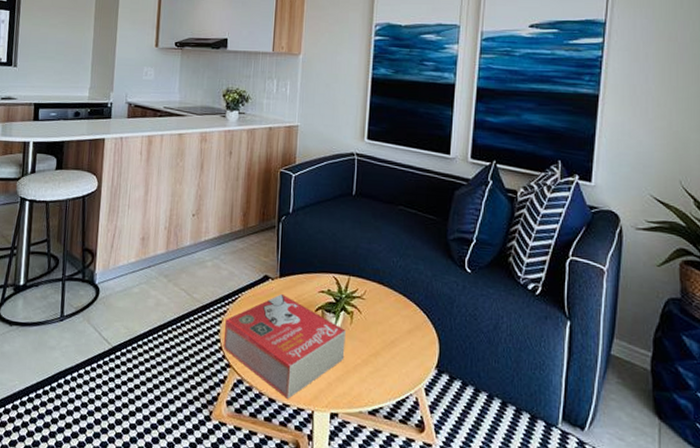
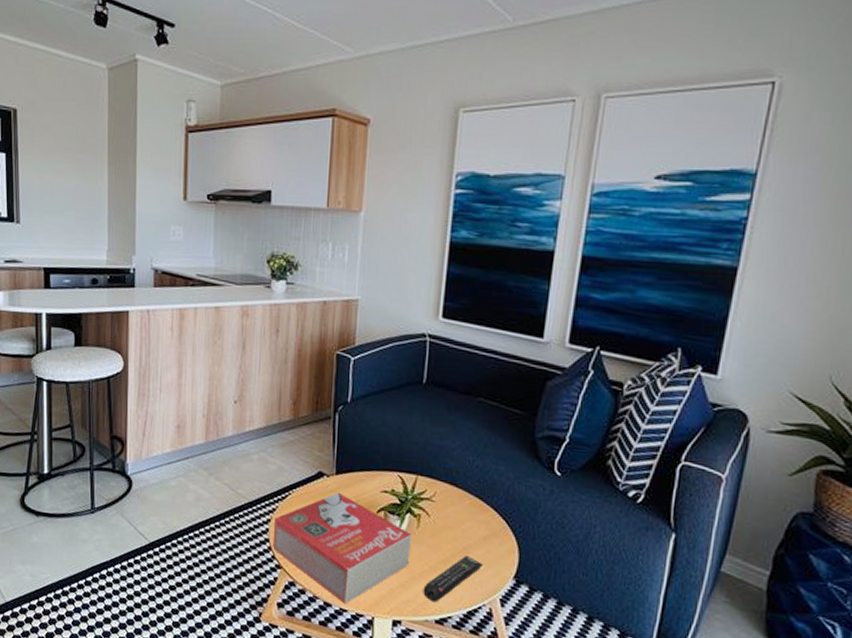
remote control: none [357,347,409,394] -> present [423,554,483,603]

